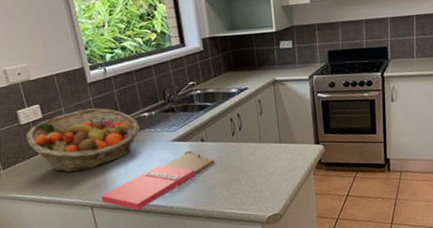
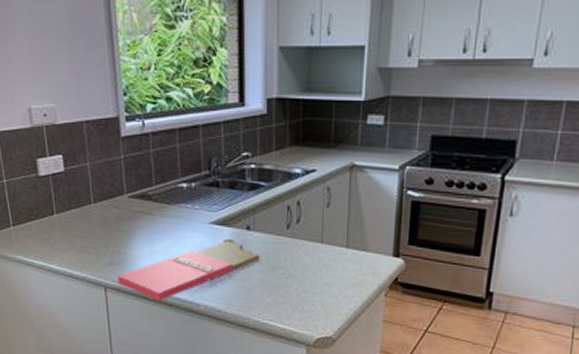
fruit basket: present [26,108,141,173] -> none [43,168,175,243]

